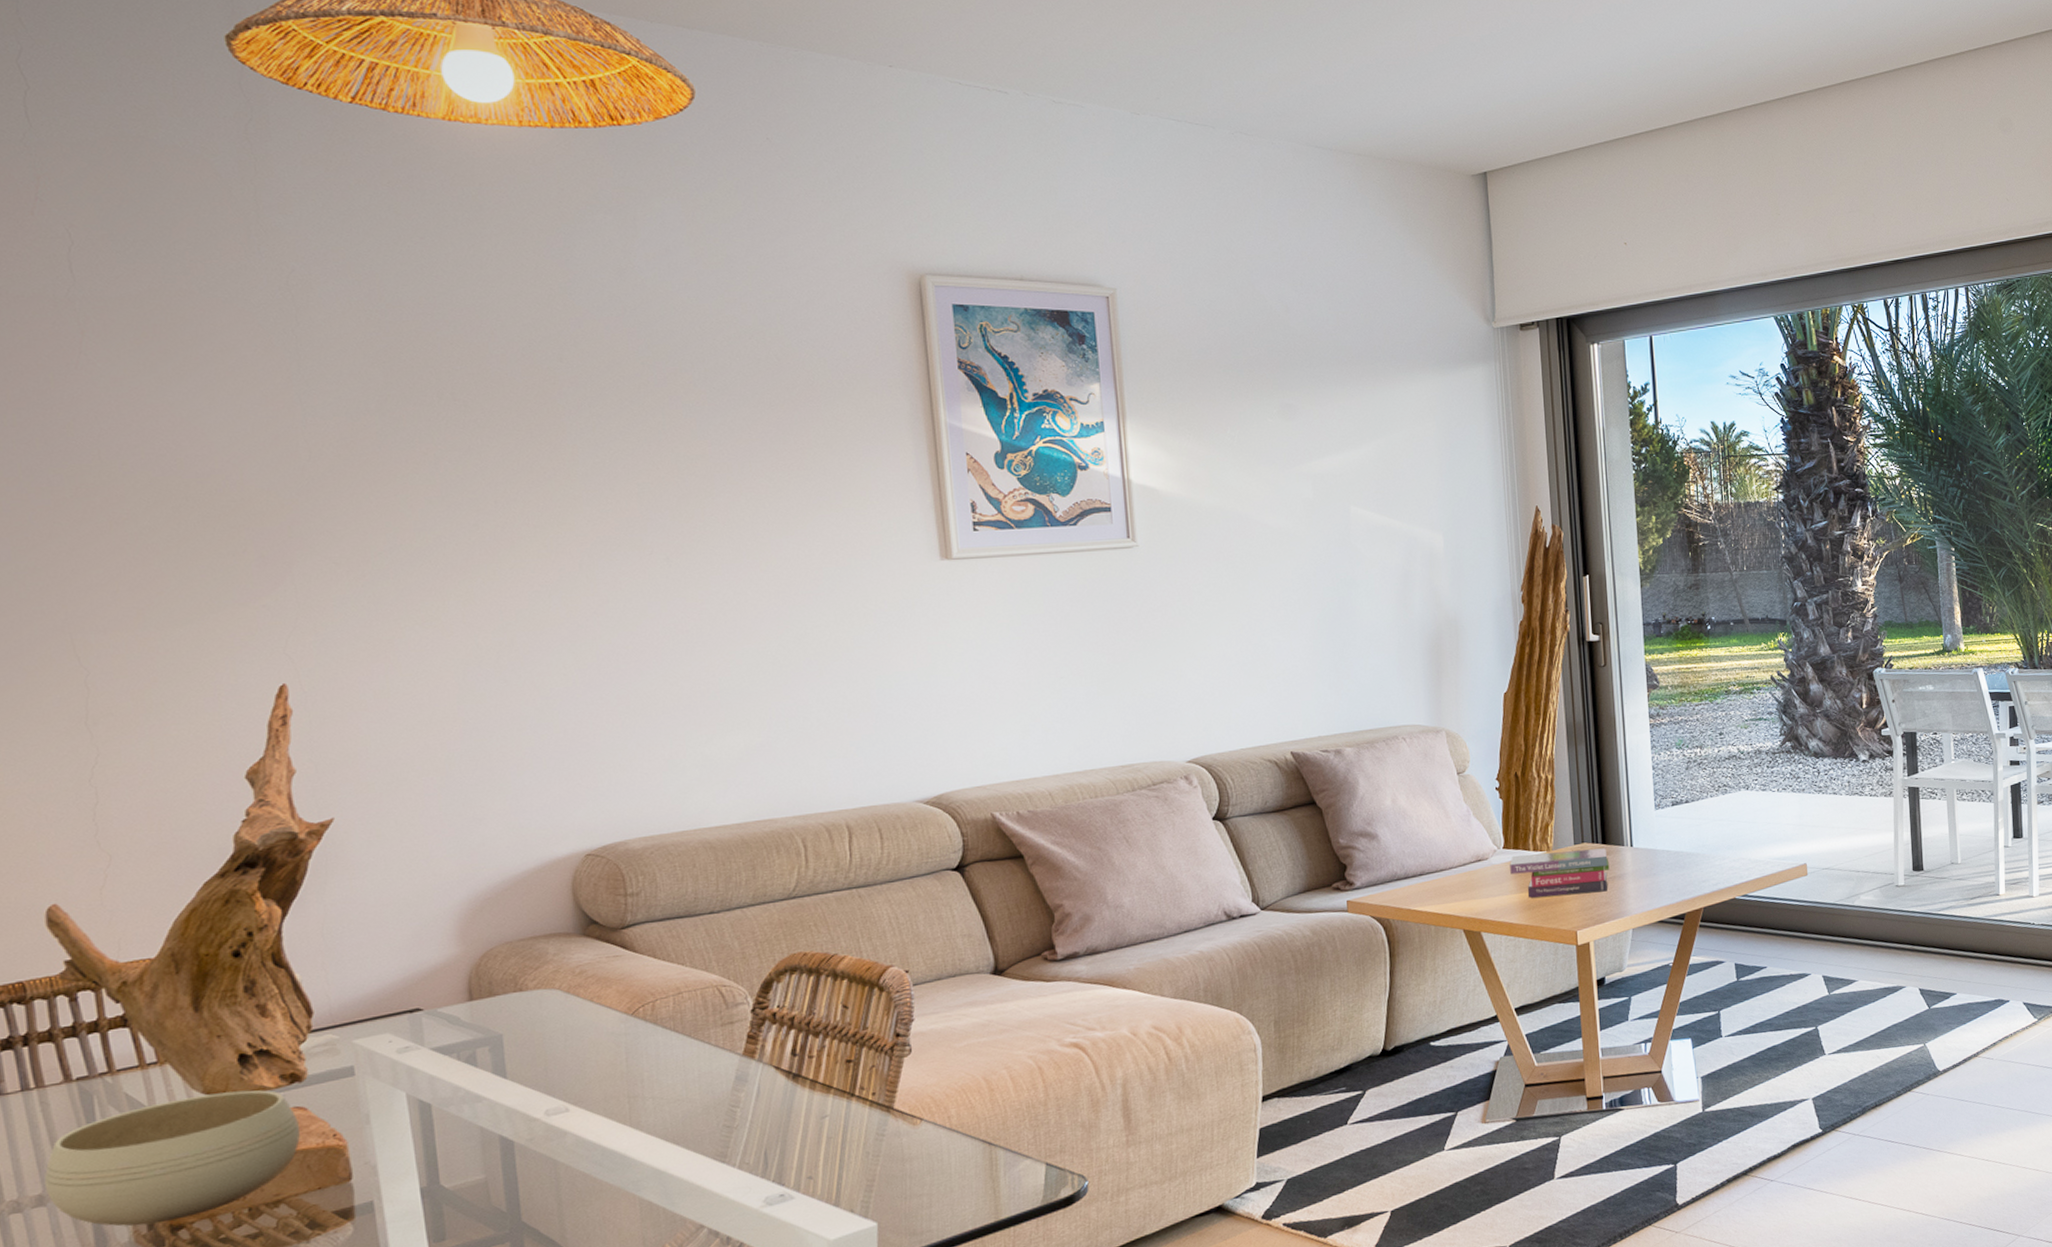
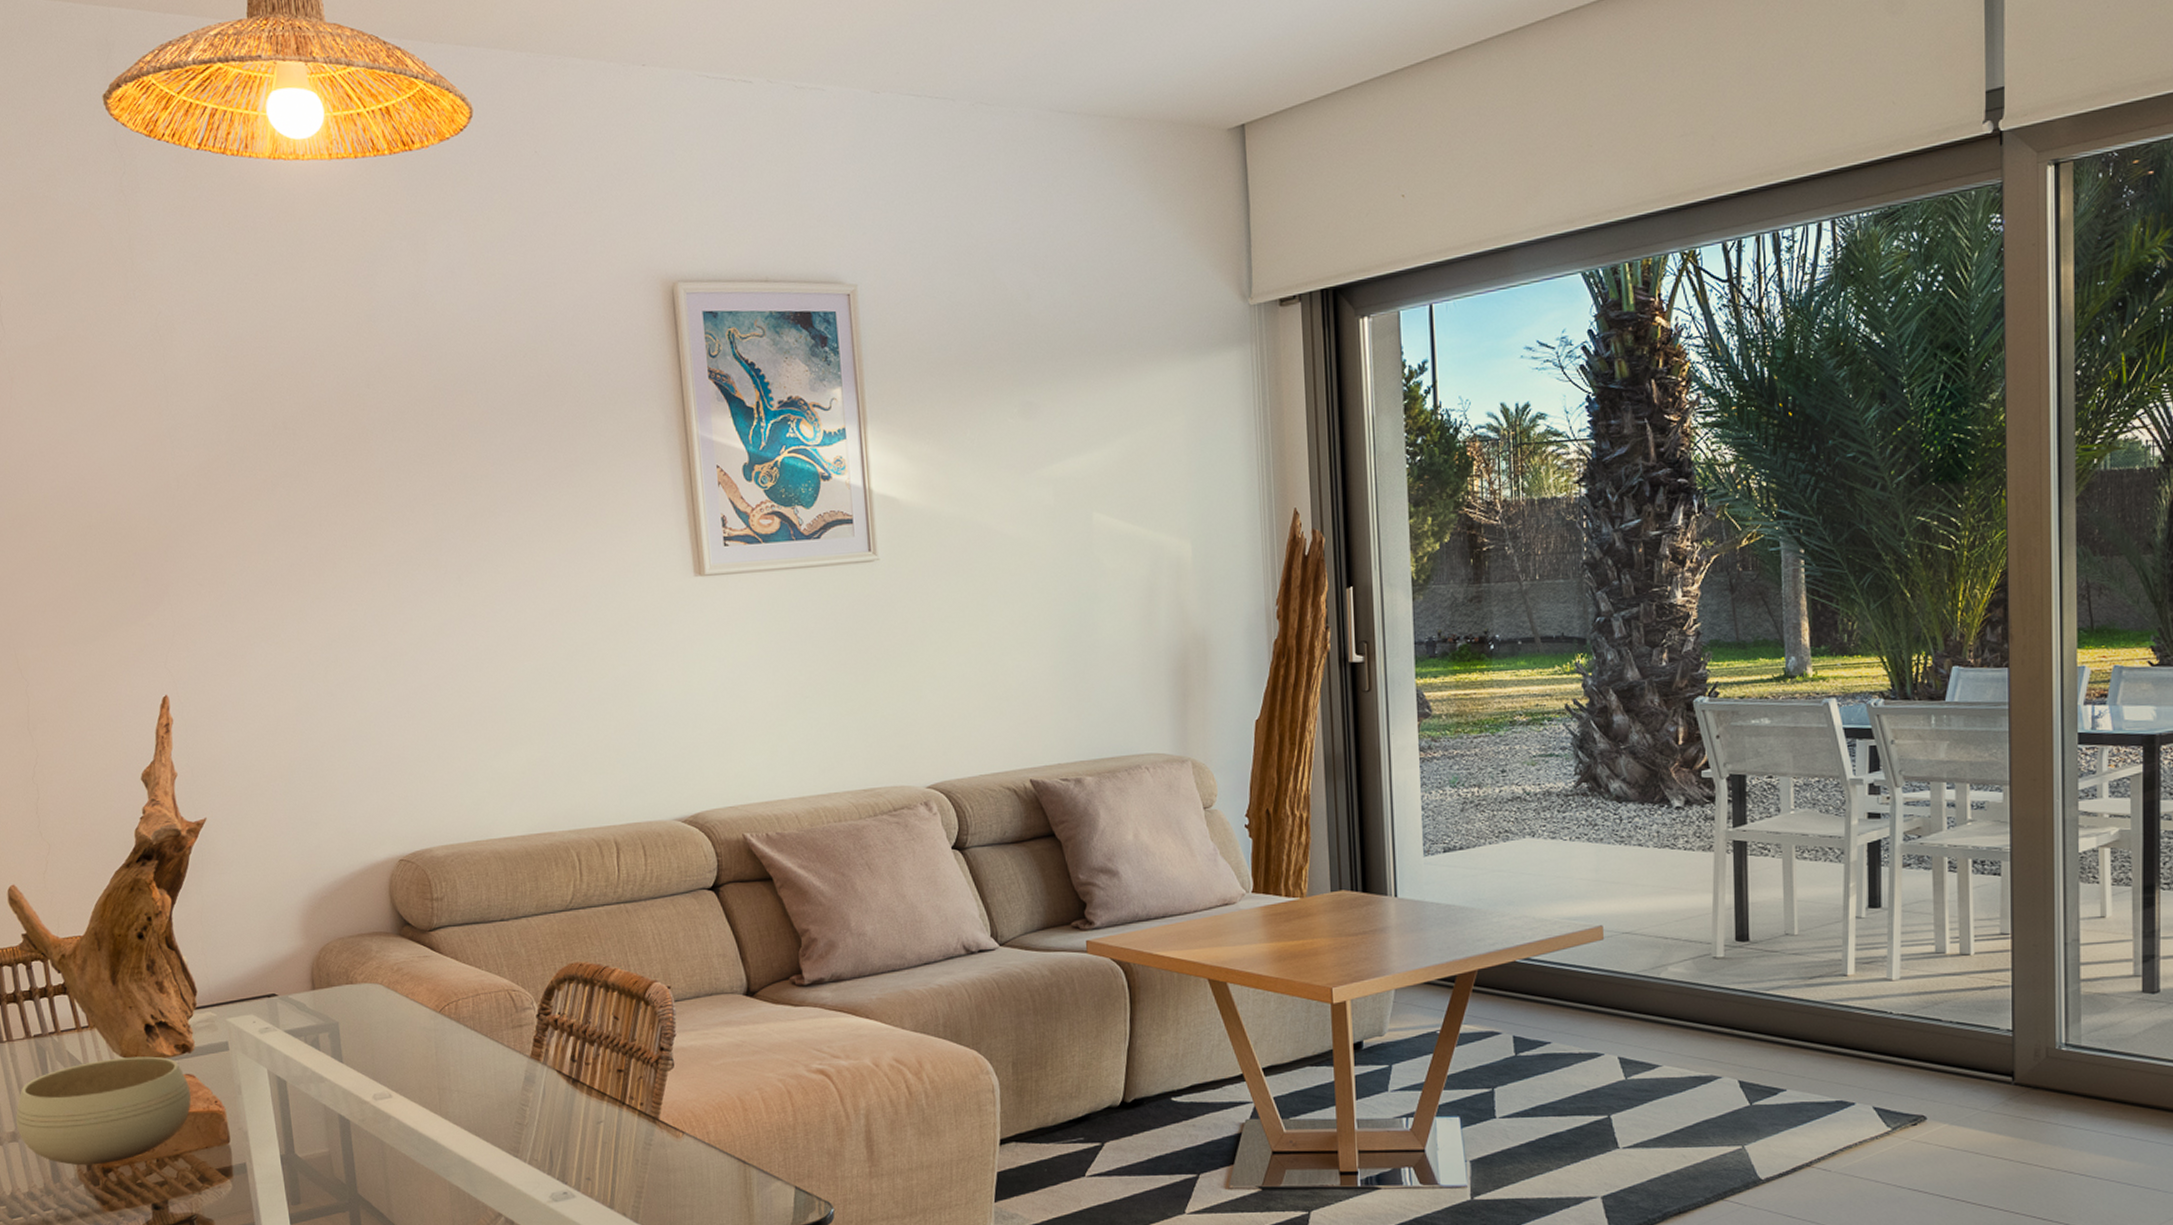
books: present [1510,848,1610,898] -> none [1259,897,1371,948]

